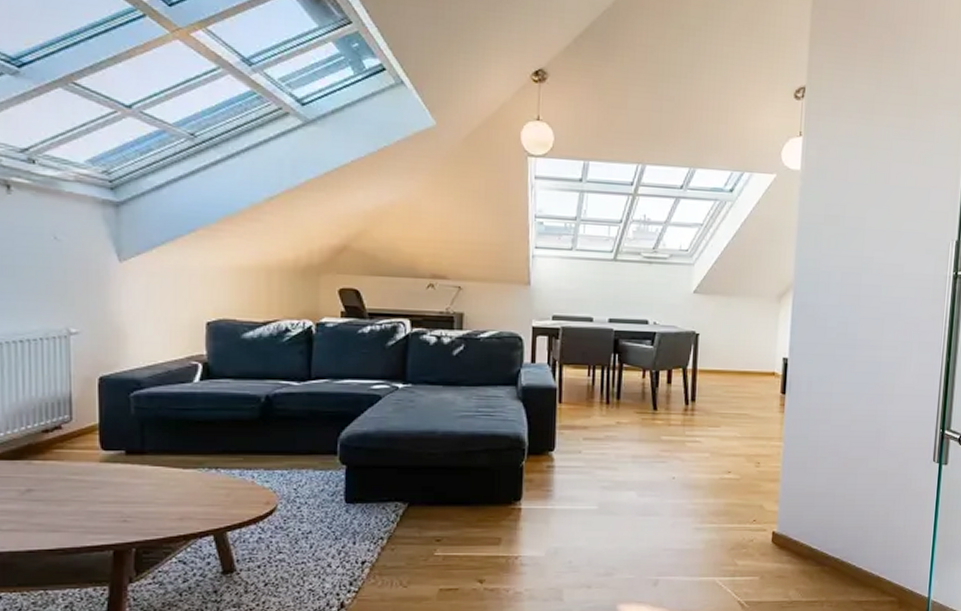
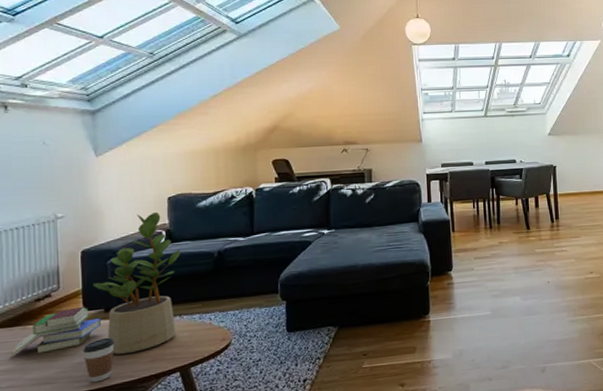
book: none [13,445,121,497] -> present [10,307,101,358]
coffee cup: none [98,485,137,537] -> present [83,337,115,383]
potted plant: none [111,338,219,506] -> present [92,211,180,354]

